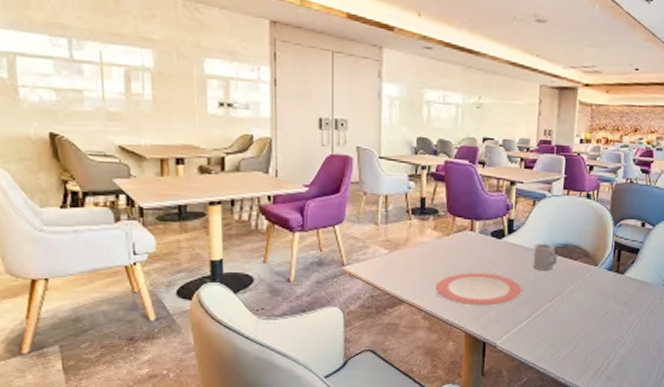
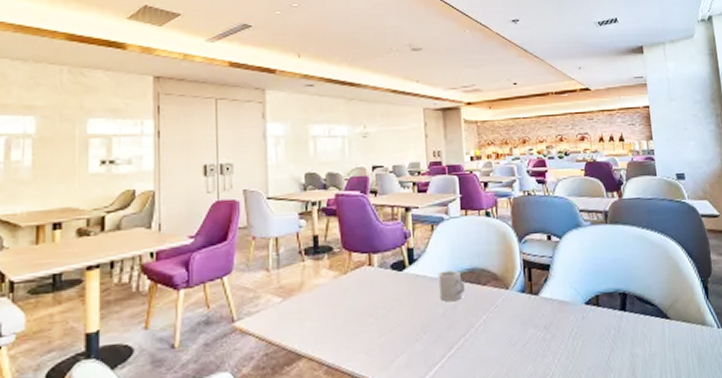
plate: present [434,272,523,306] -> none [335,311,432,353]

